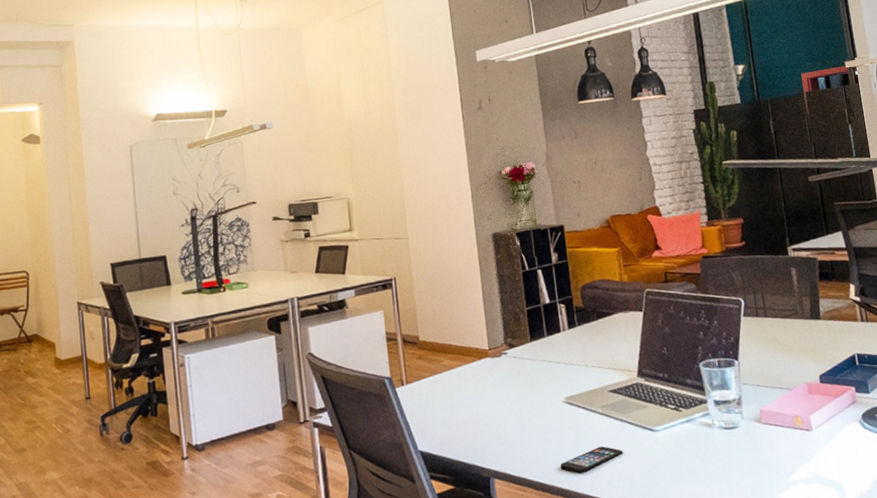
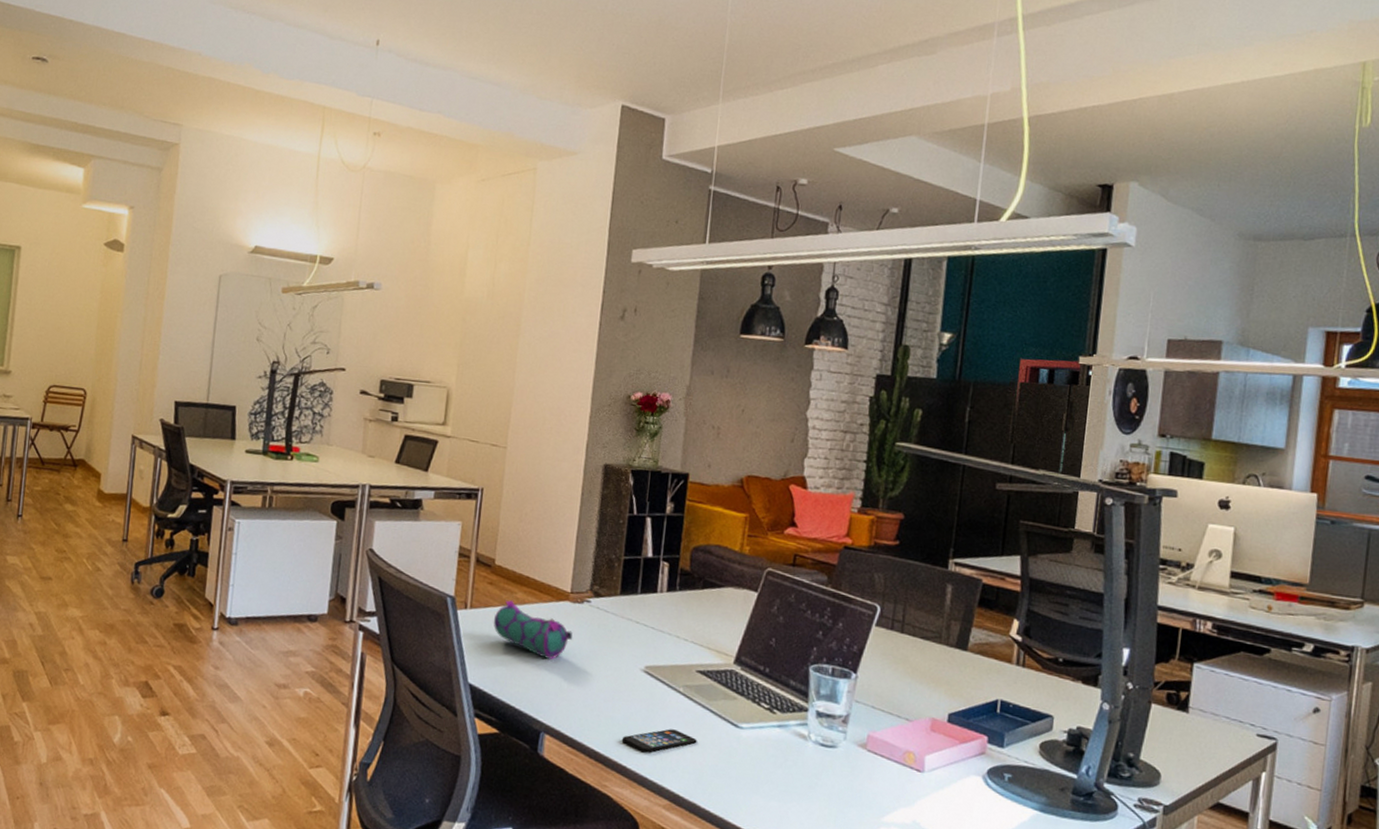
pencil case: none [428,368,500,412] -> present [493,600,573,660]

